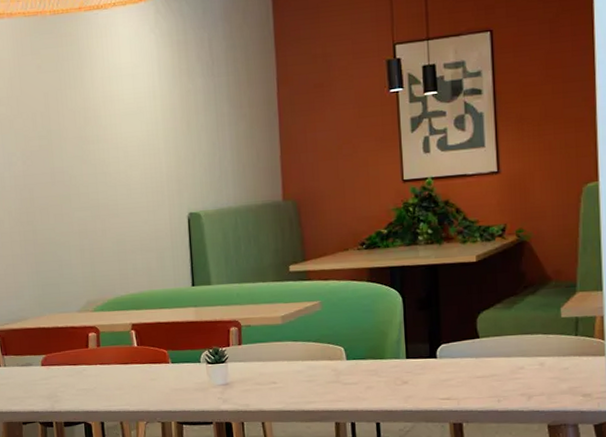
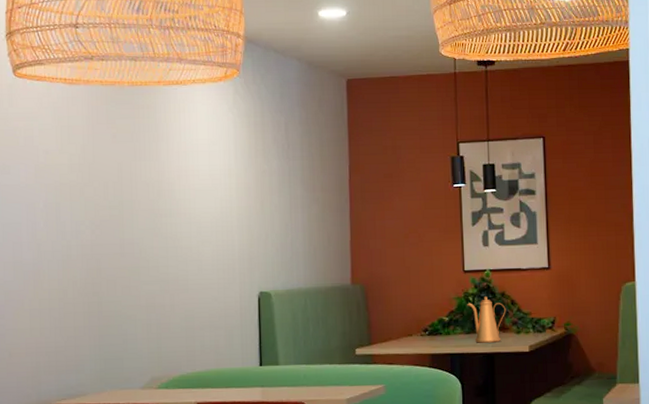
coffee pot: none [407,206,451,255] -> present [467,296,506,343]

